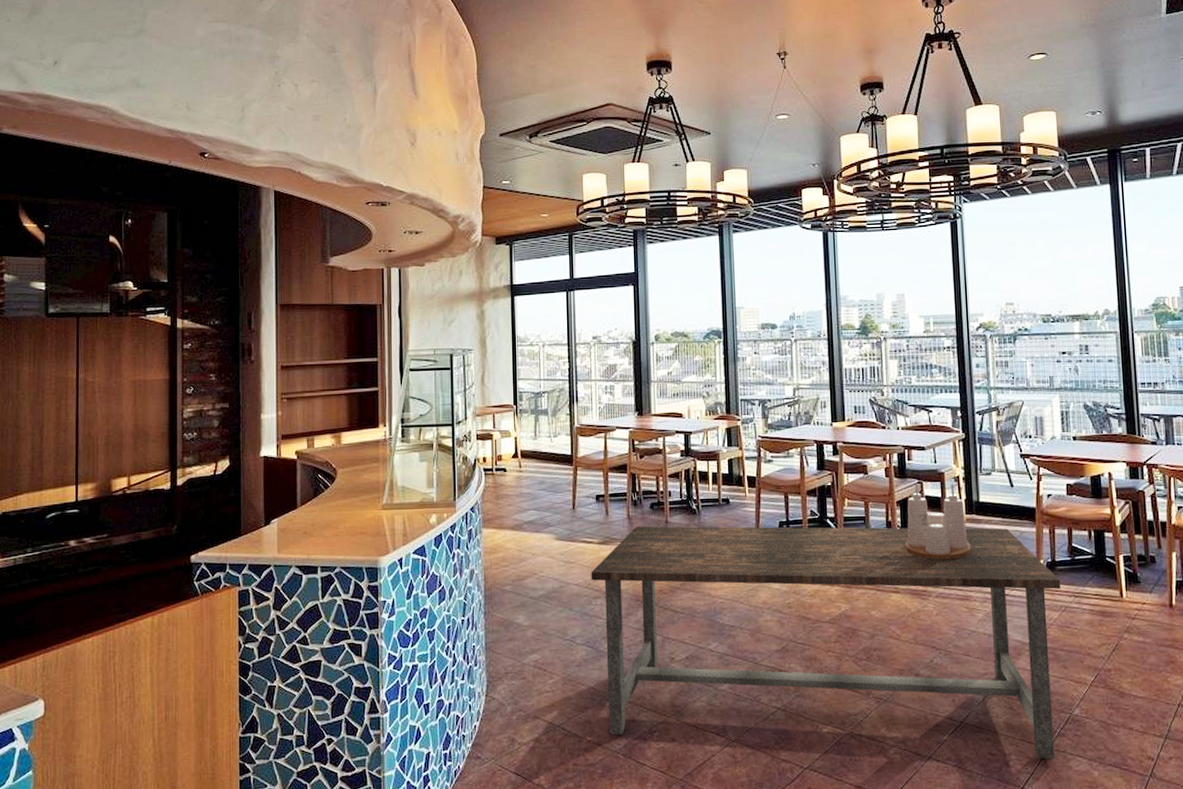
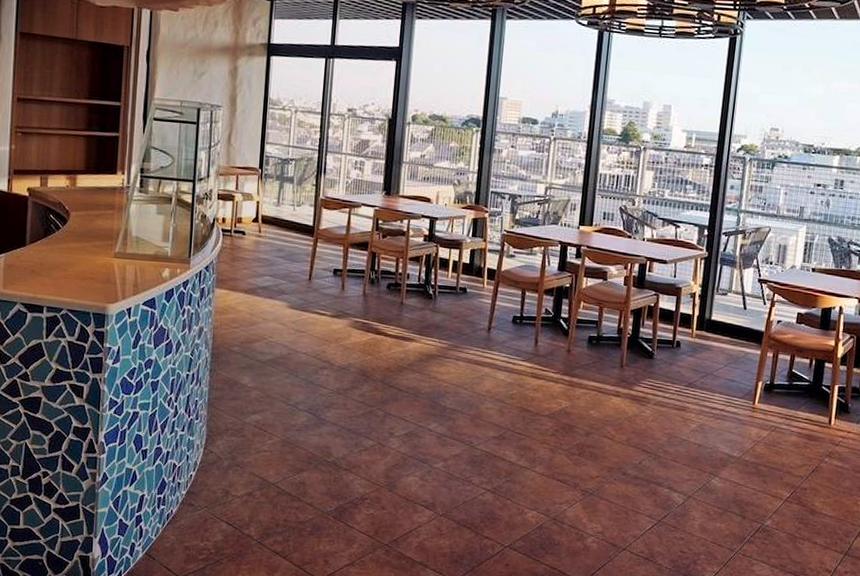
dining table: present [591,526,1061,760] -> none [320,304,776,563]
condiment set: present [905,482,971,560] -> none [632,294,696,371]

